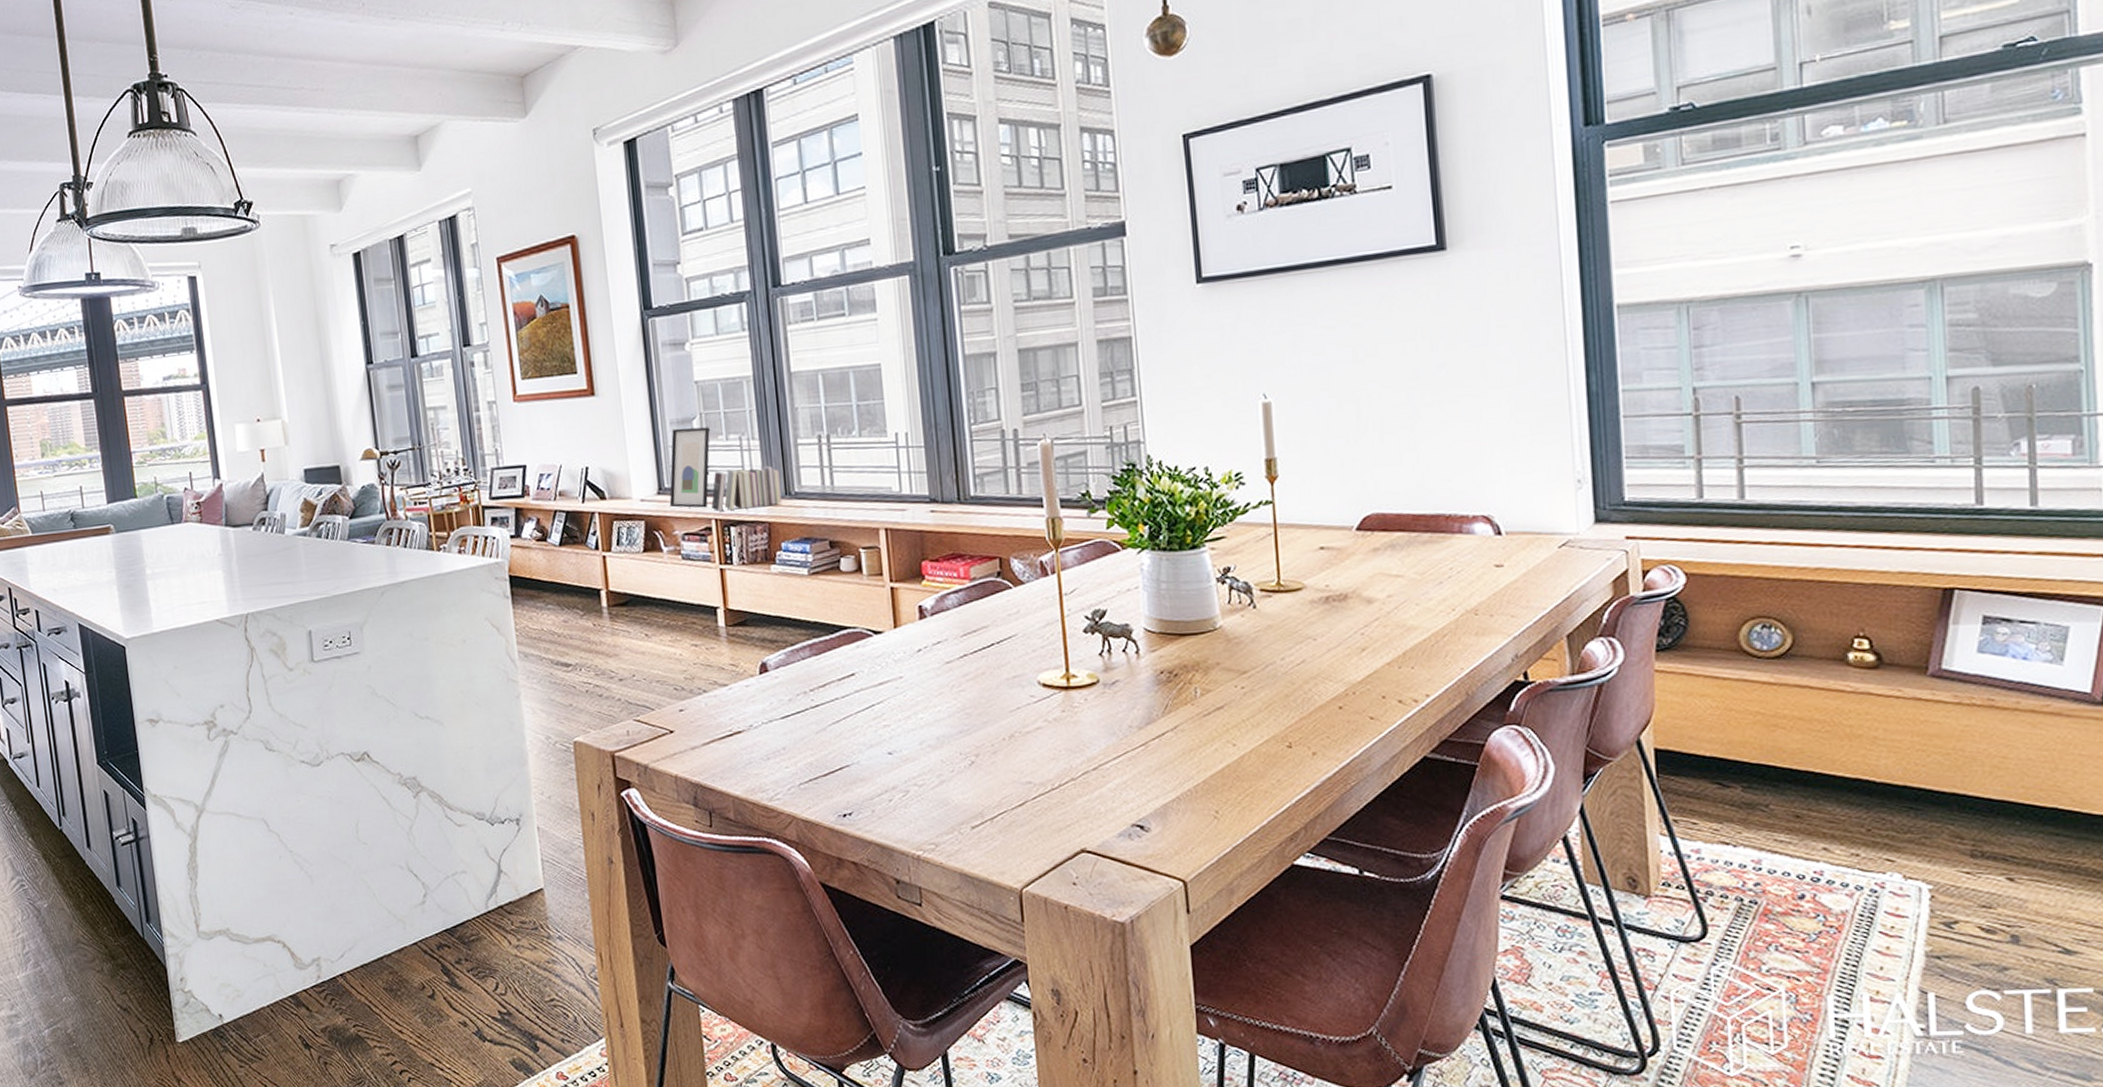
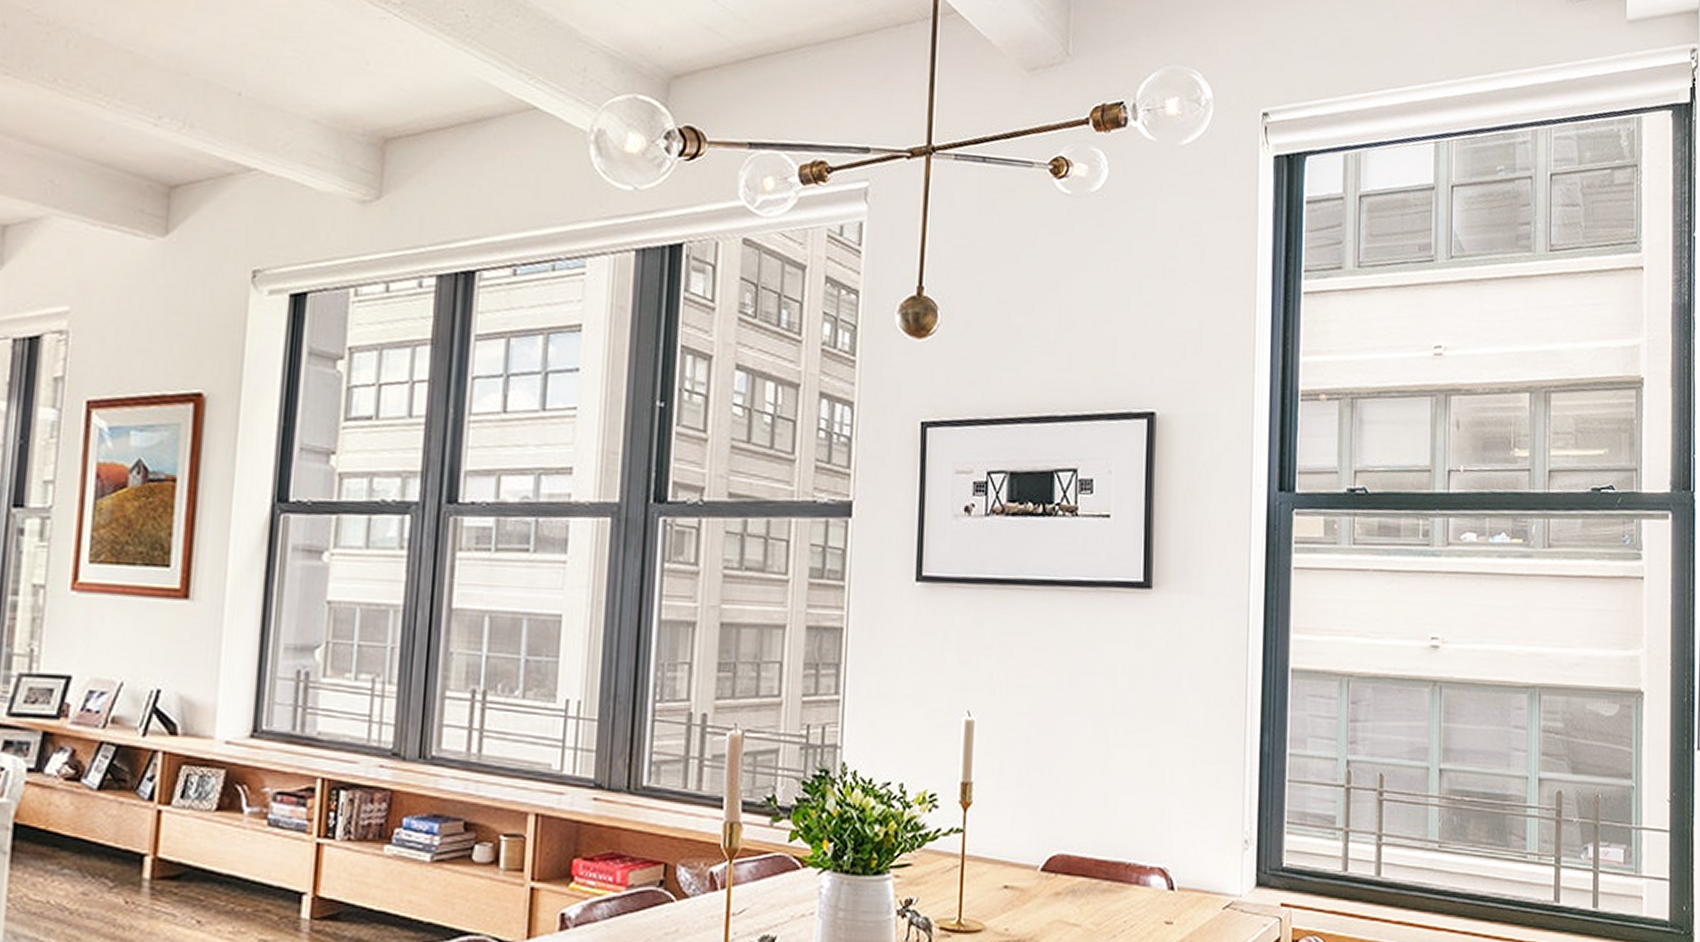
picture frame: present [669,425,711,509] -> none [264,656,337,762]
books: present [711,465,782,512] -> none [320,717,416,770]

